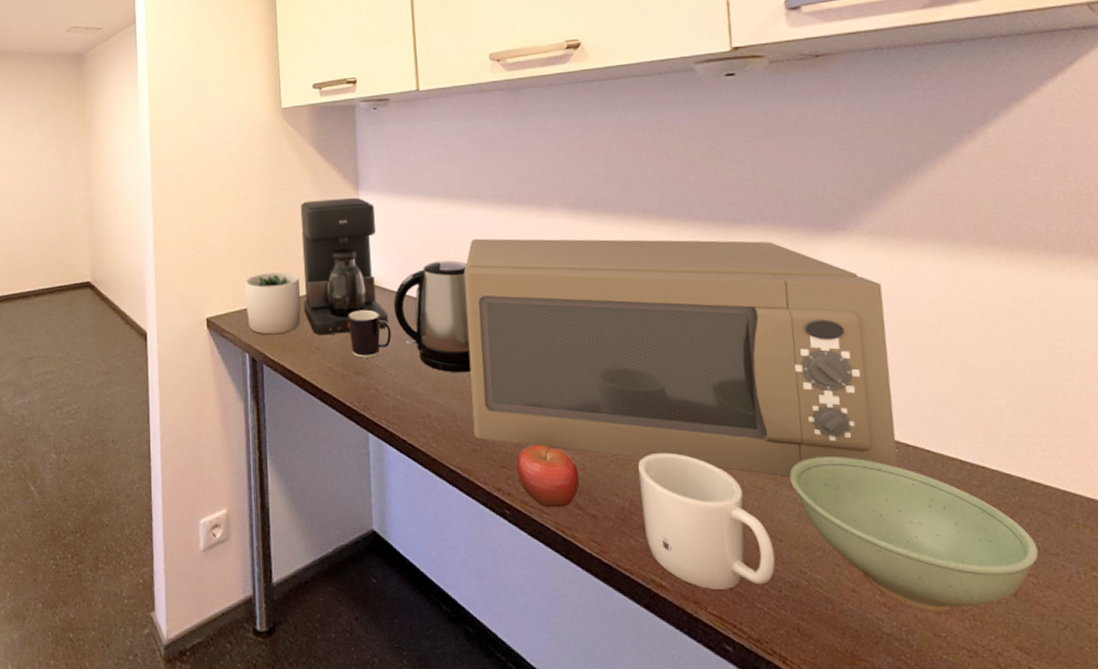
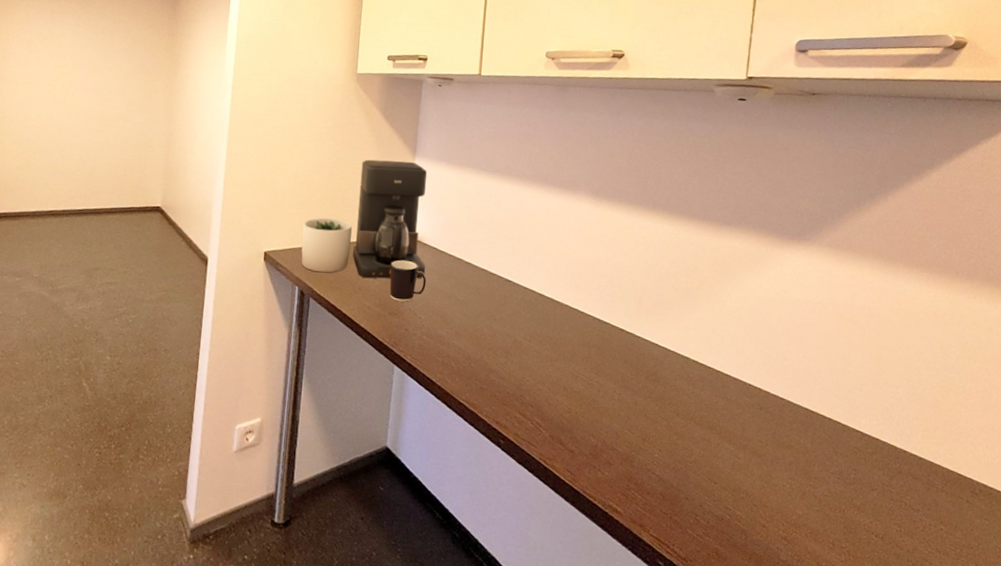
kettle: present [393,260,471,373] -> none [431,225,499,323]
microwave: present [464,238,899,478] -> none [484,210,829,434]
fruit: present [516,444,580,508] -> none [514,388,565,442]
mug: present [638,452,776,589] -> none [611,404,709,518]
bowl: present [789,457,1039,613] -> none [731,419,905,548]

